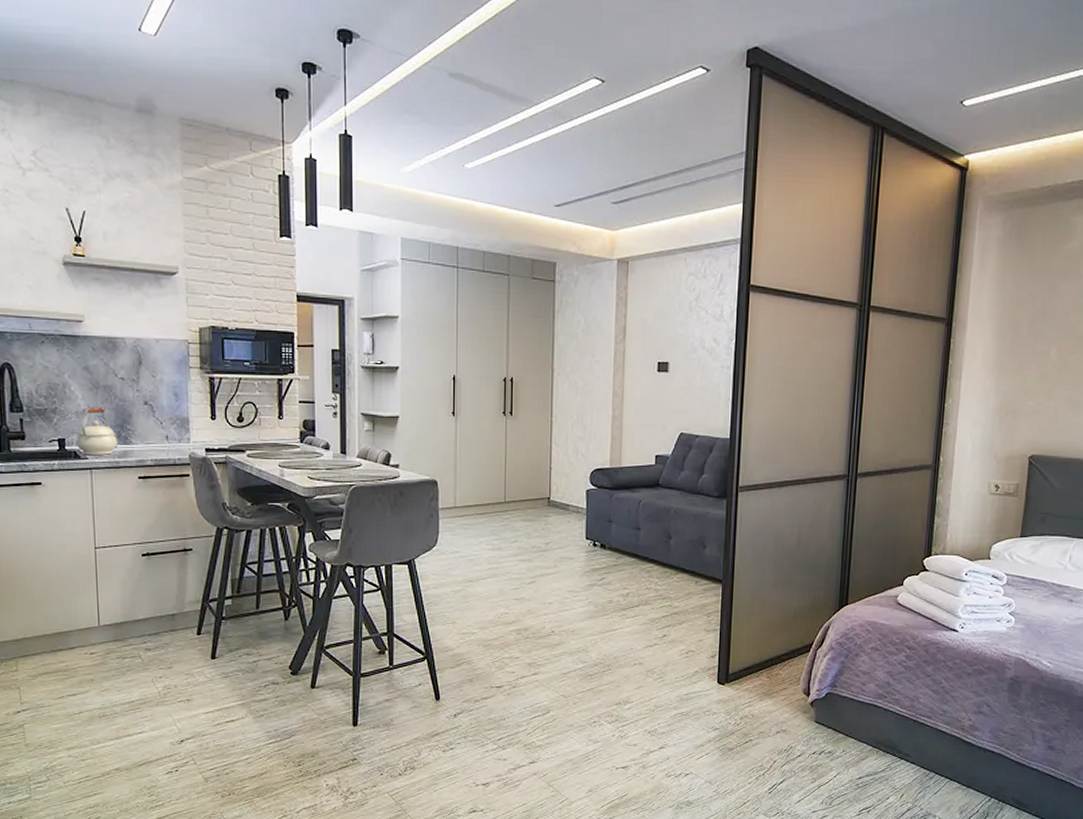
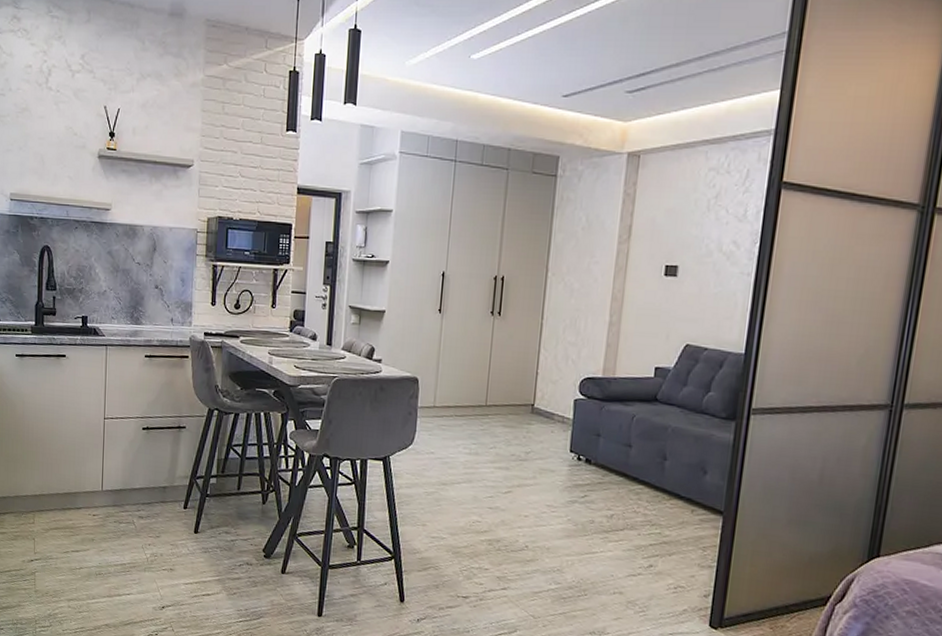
kettle: present [76,407,117,456] -> none [97,288,130,334]

